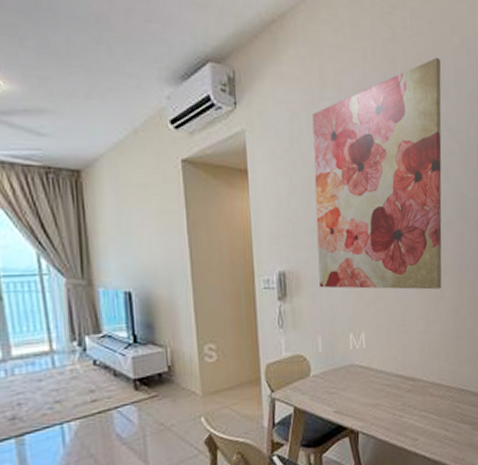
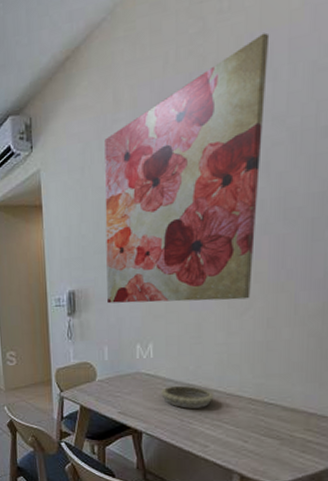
decorative bowl: none [373,376,420,401] -> present [160,385,214,409]

